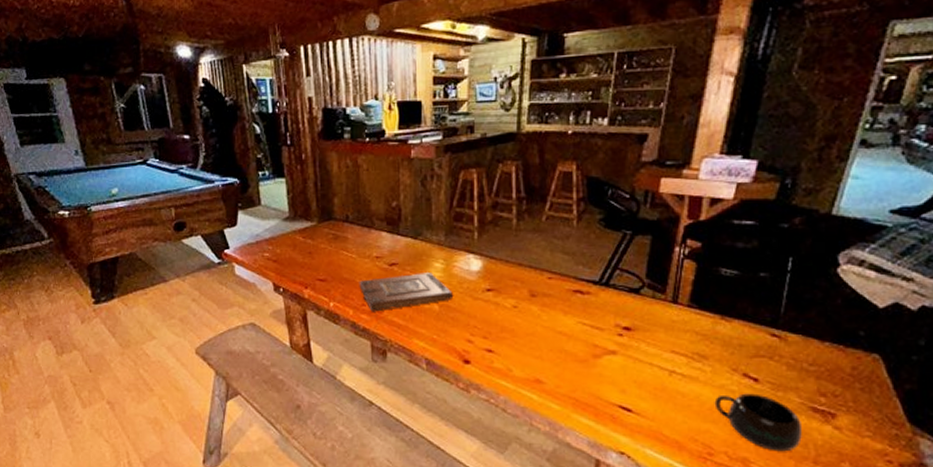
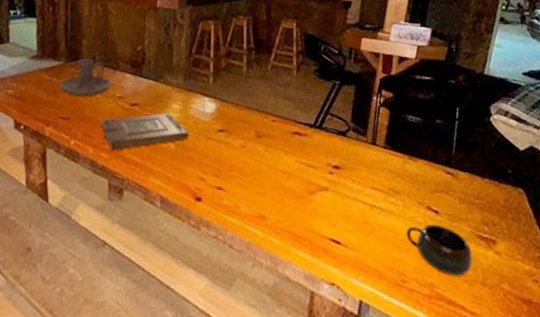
candle holder: none [315,218,366,258] -> present [60,59,111,97]

